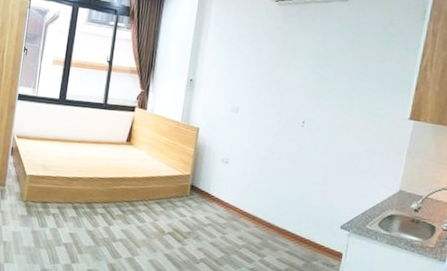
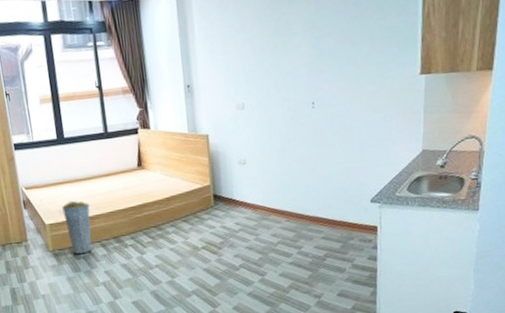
bucket: none [44,158,73,211] -> present [62,200,92,254]

